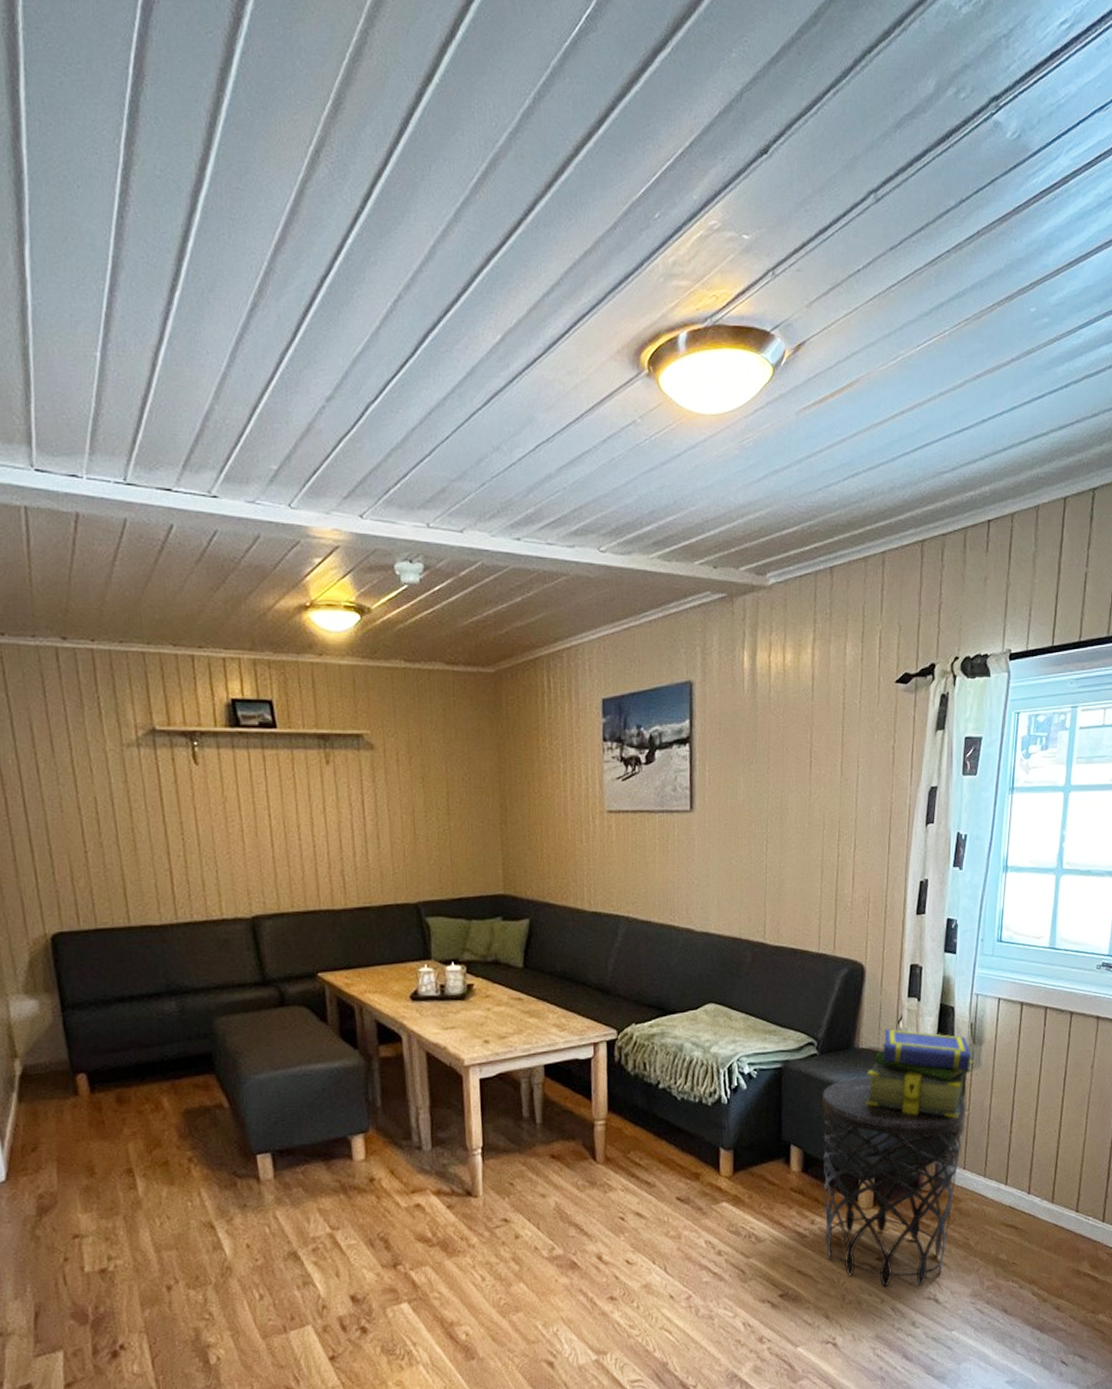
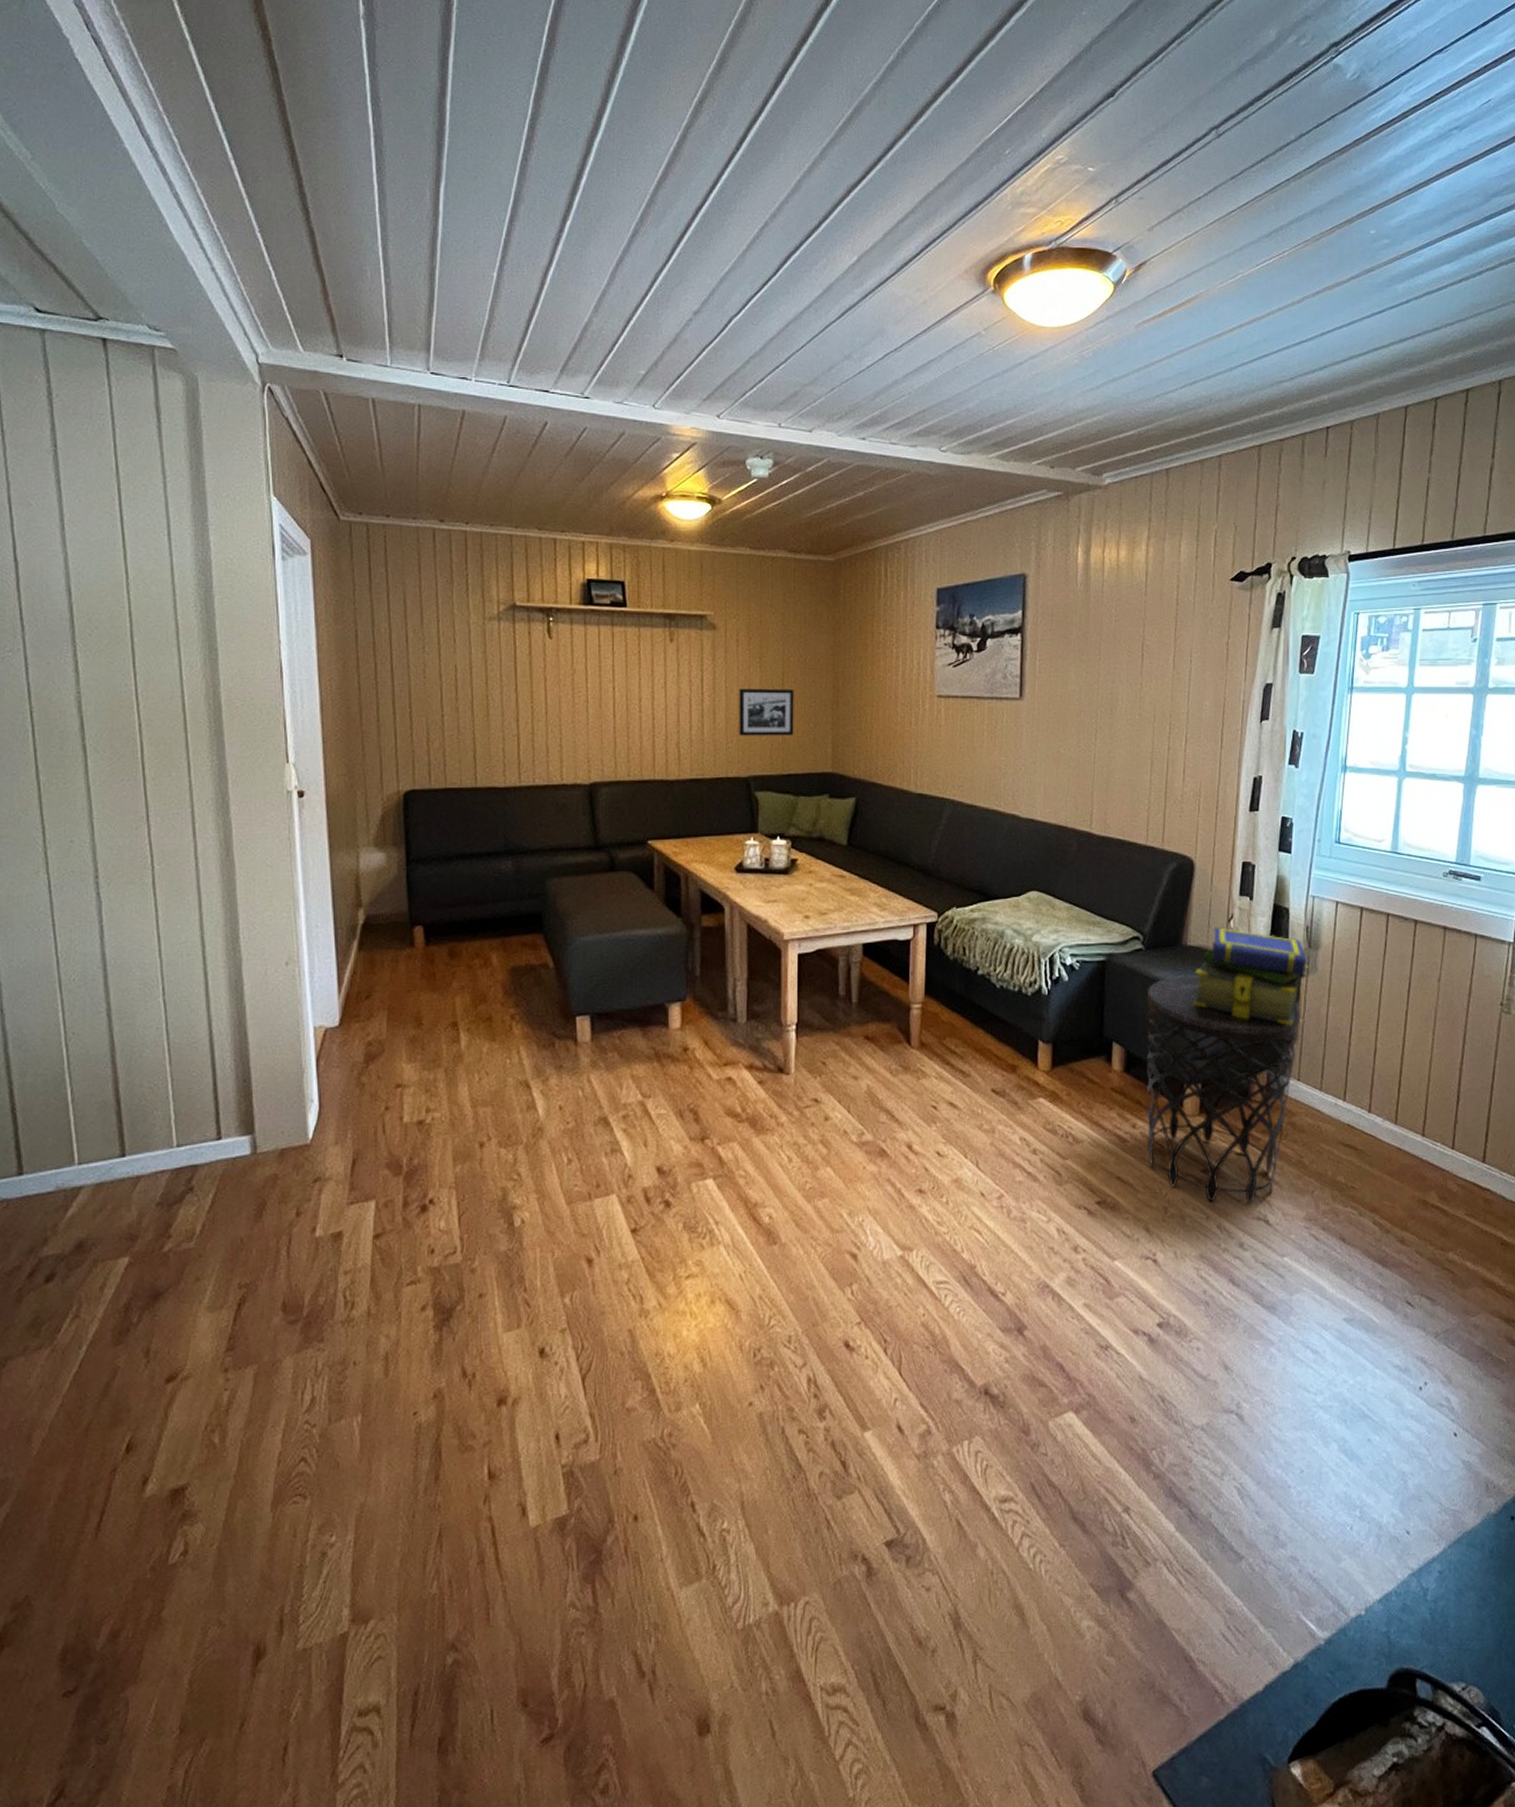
picture frame: none [402,809,463,861] -> present [739,688,794,736]

